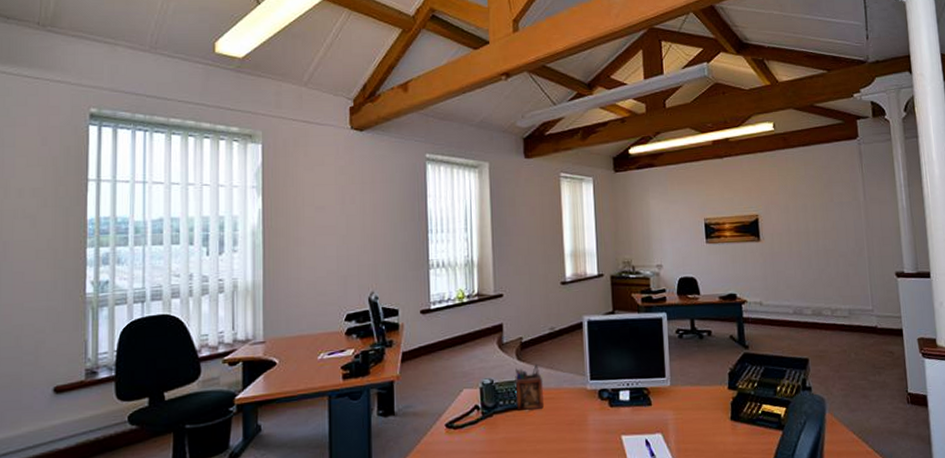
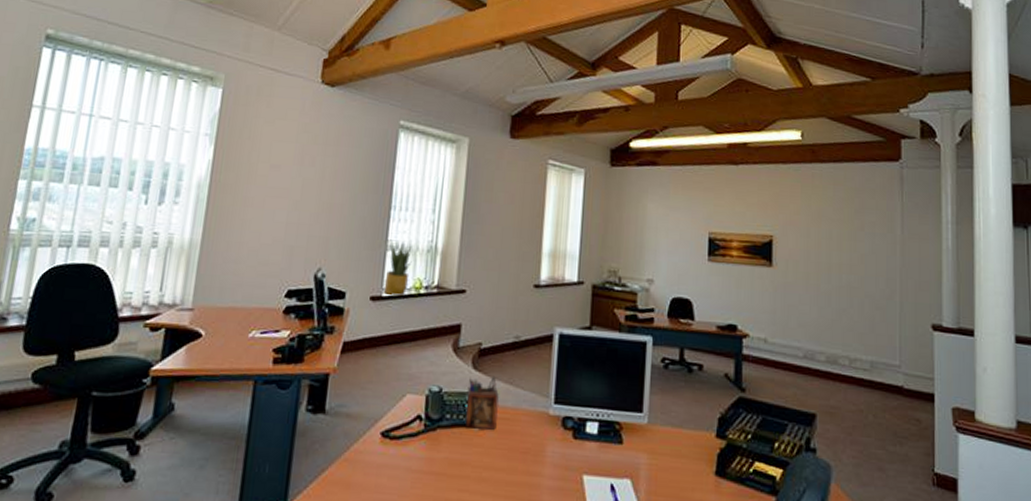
planter: none [431,261,453,308] -> present [383,243,412,297]

